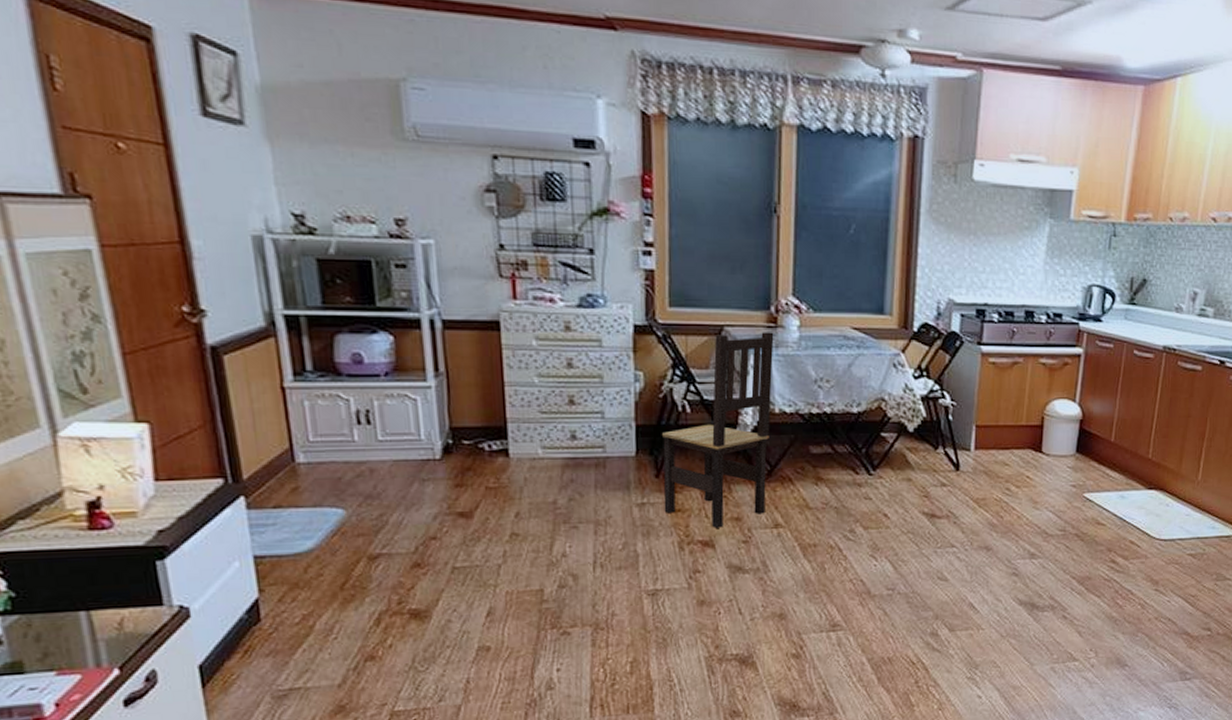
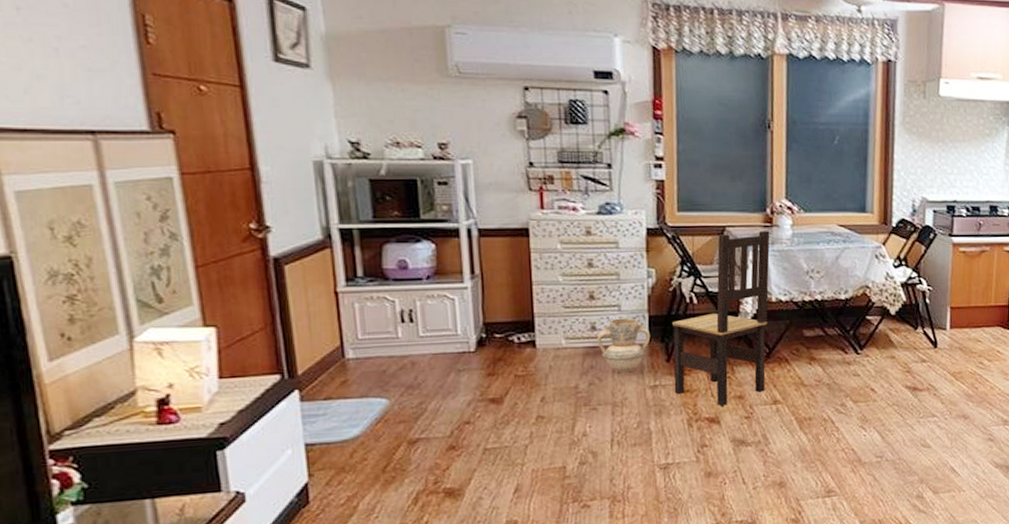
ceramic jug: none [578,427,638,488] -> present [597,318,651,373]

